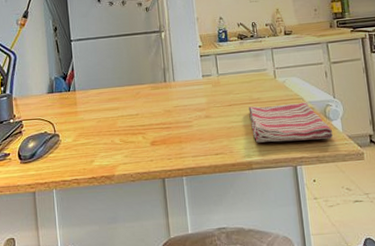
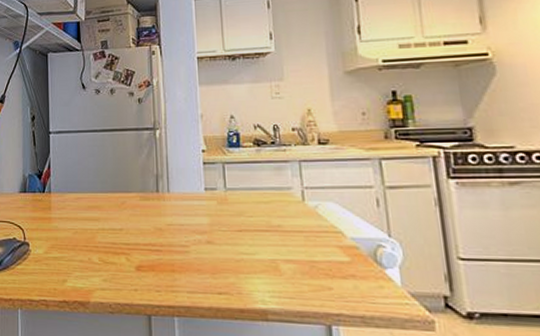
dish towel: present [248,102,334,143] -> none [265,236,388,295]

